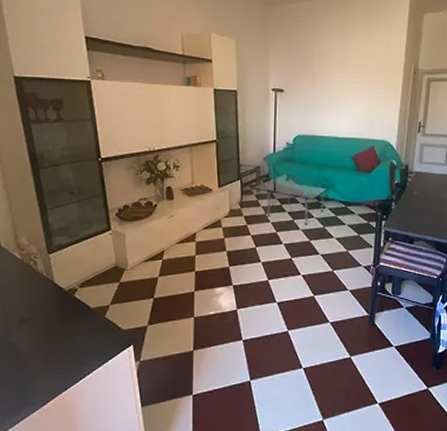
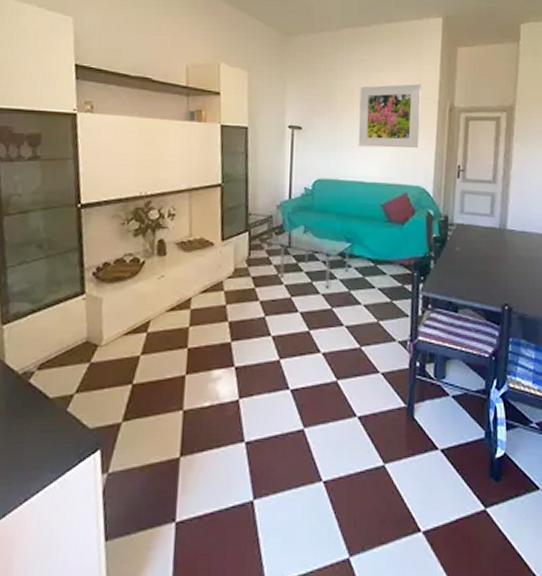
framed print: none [332,49,390,108] -> present [358,84,422,149]

